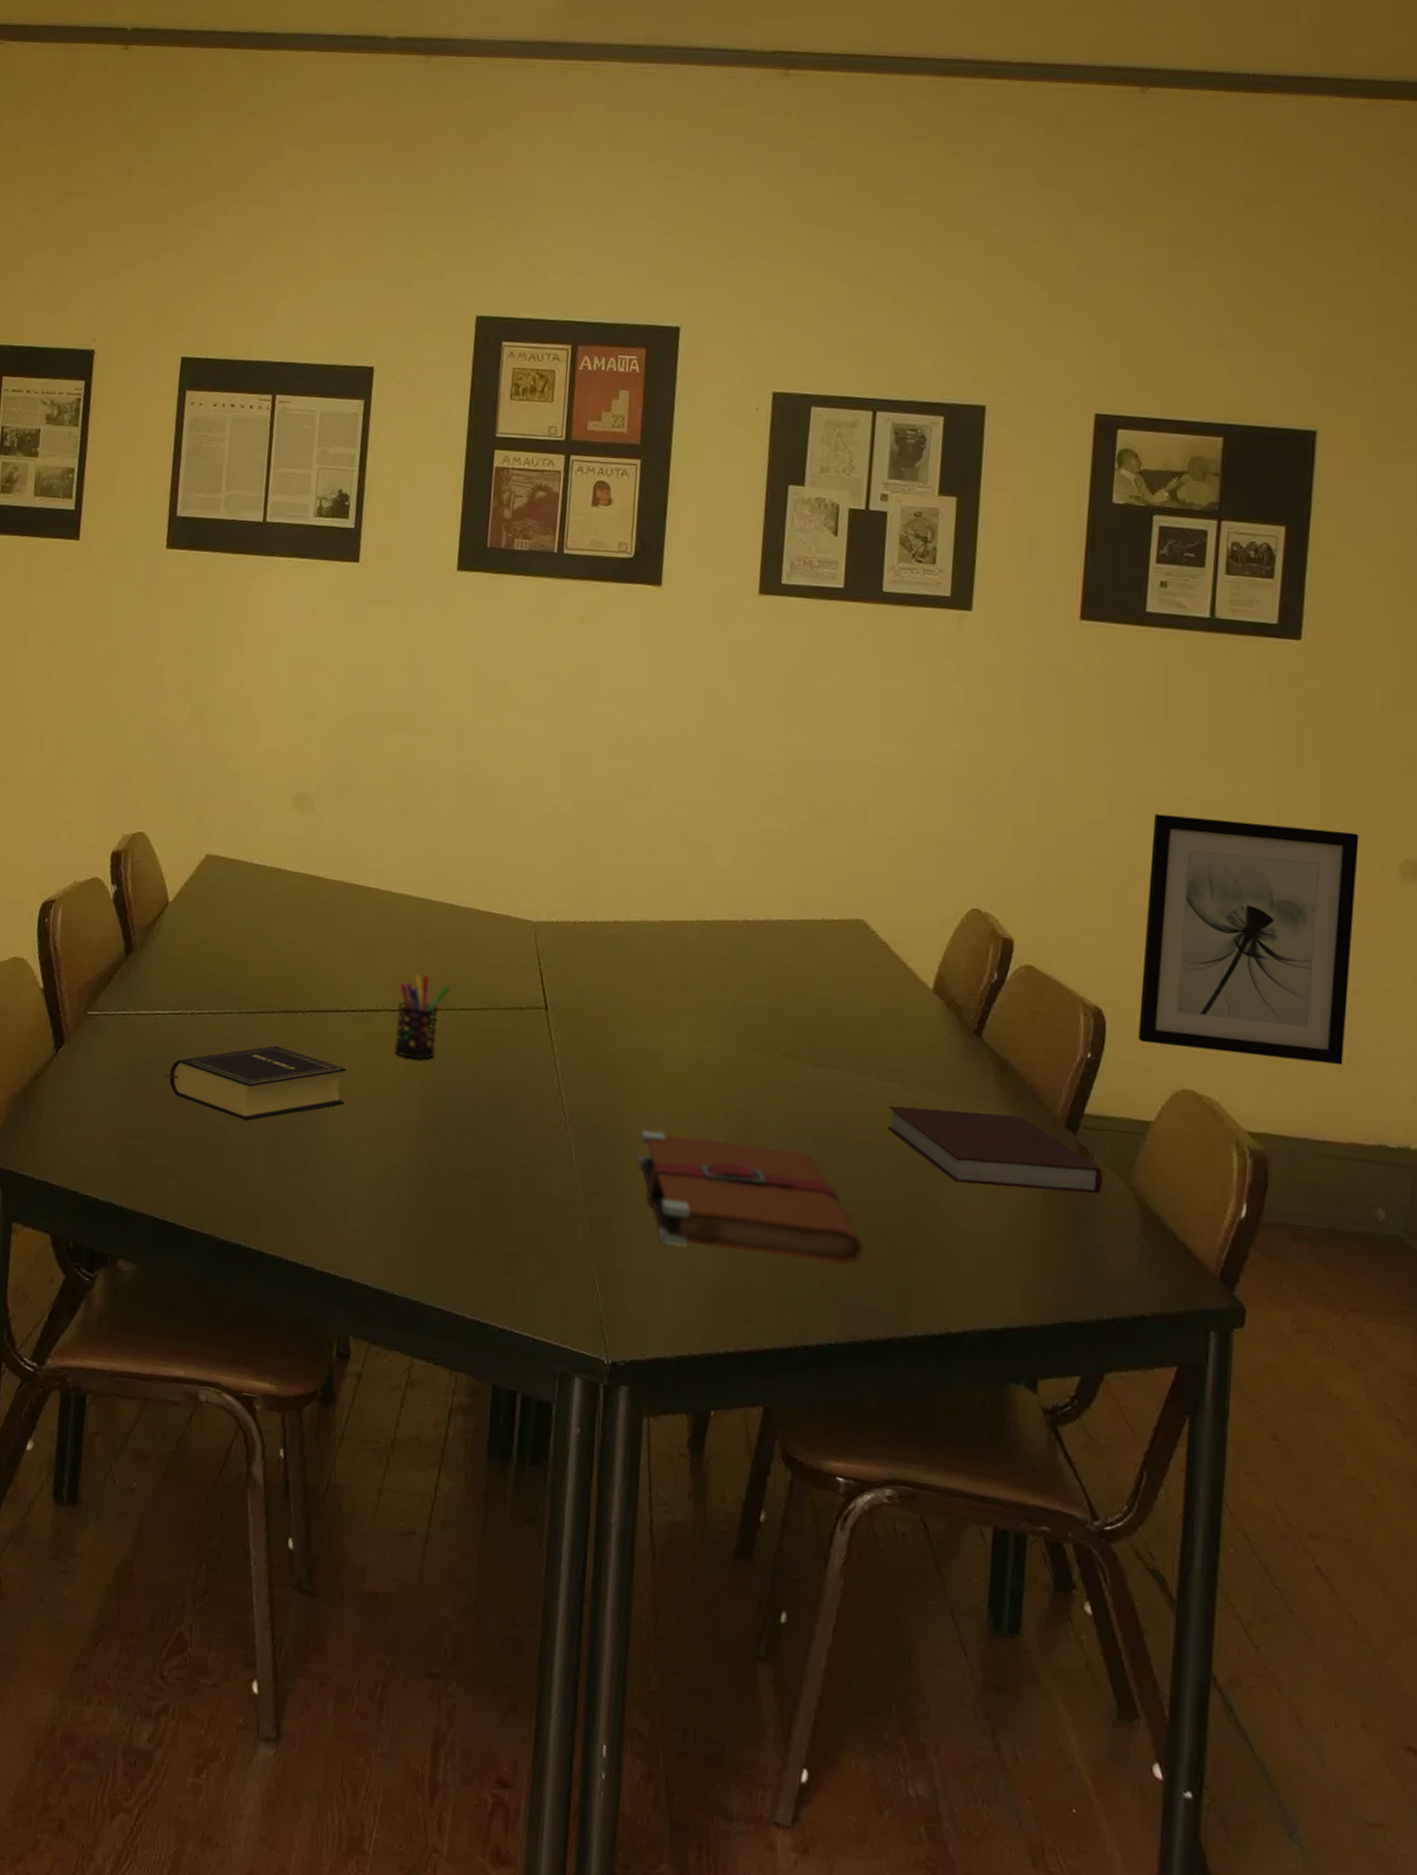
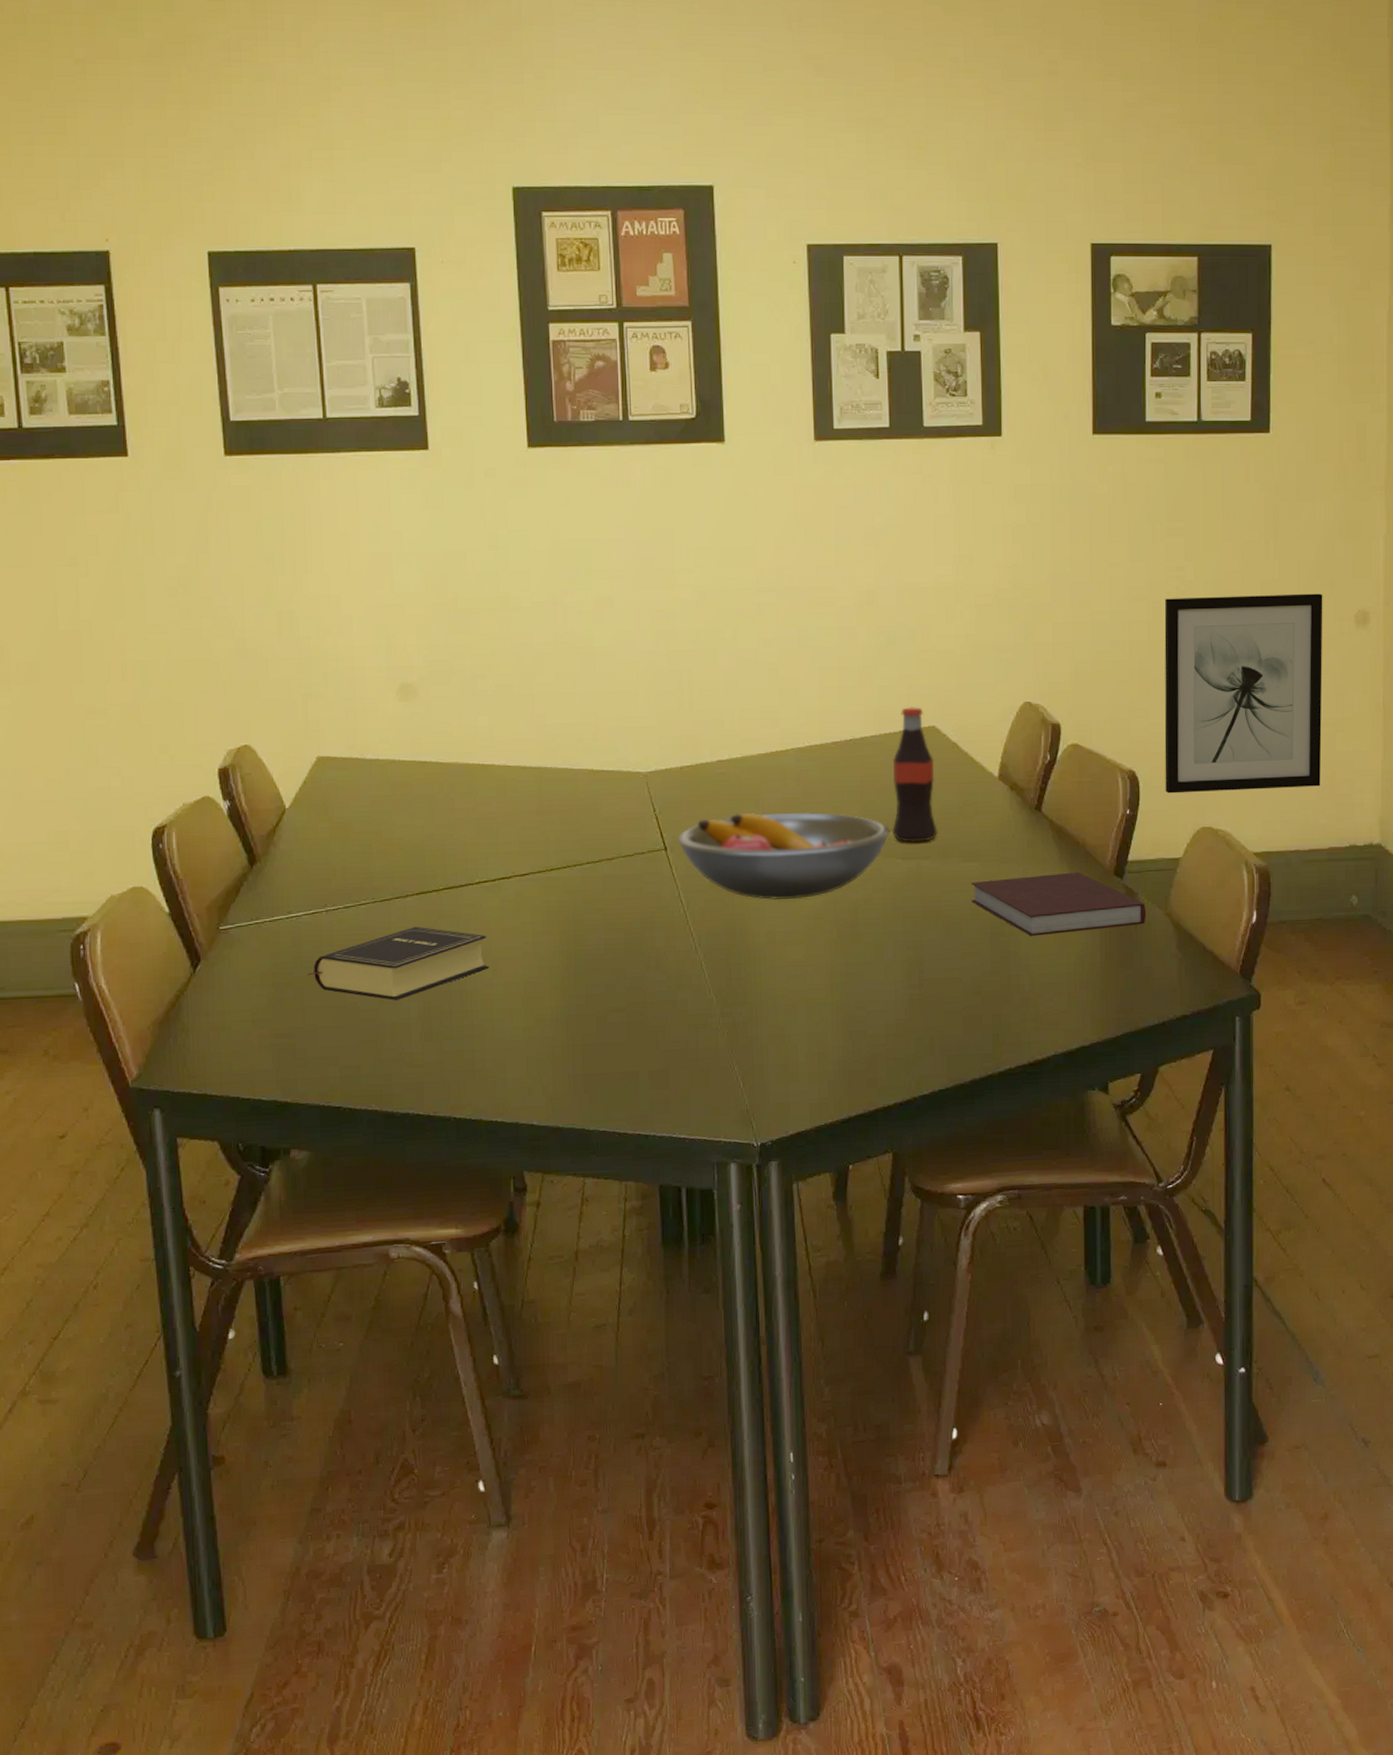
pen holder: present [393,973,450,1060] -> none [527,837,574,916]
fruit bowl: none [558,981,799,1090] -> present [676,812,890,901]
book: present [637,1130,864,1265] -> none [762,934,961,1036]
bottle: none [800,894,859,1049] -> present [891,707,939,843]

